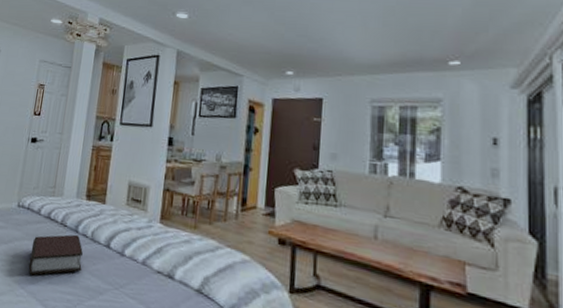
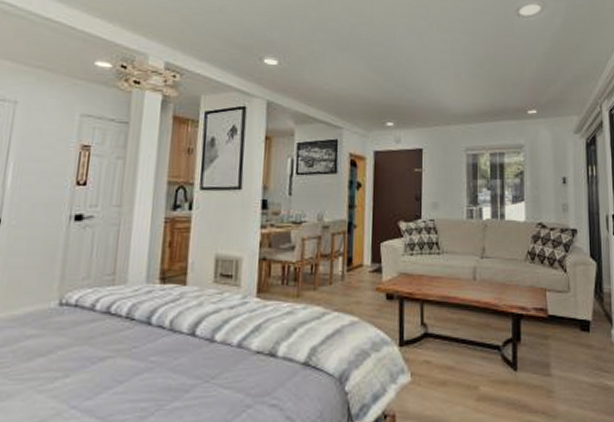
bible: present [28,234,83,276] -> none [81,327,159,389]

